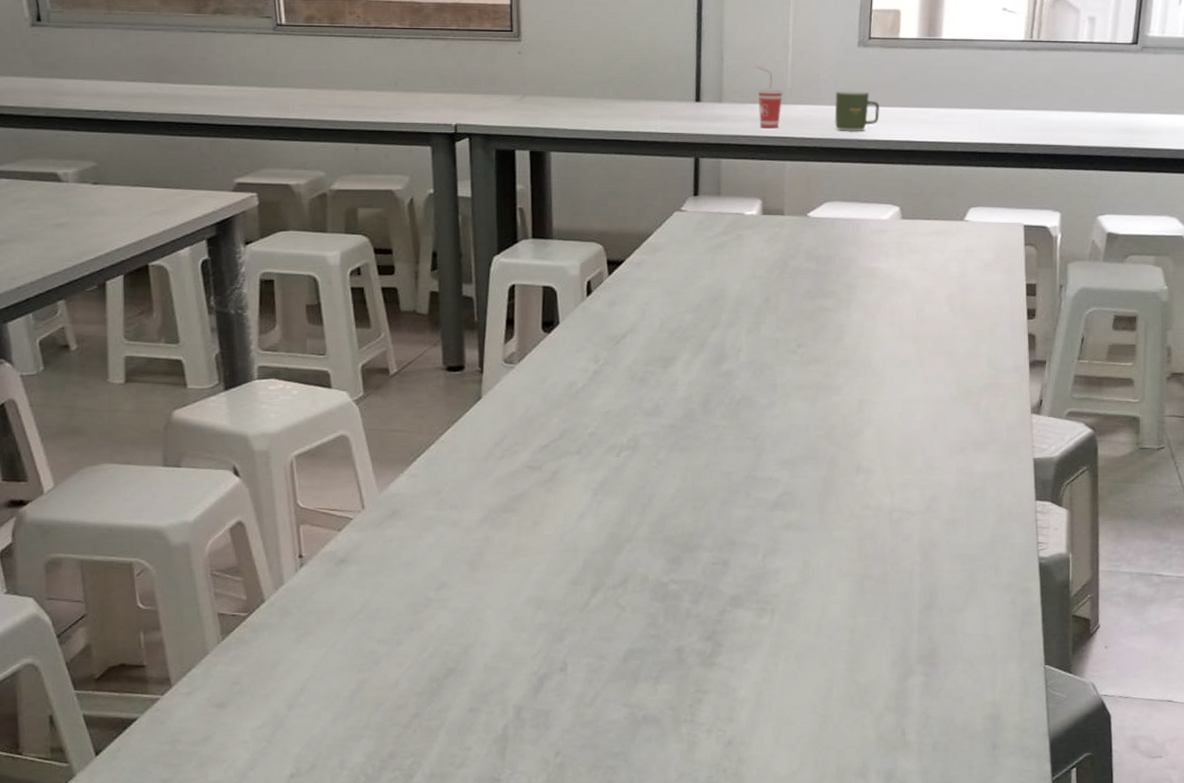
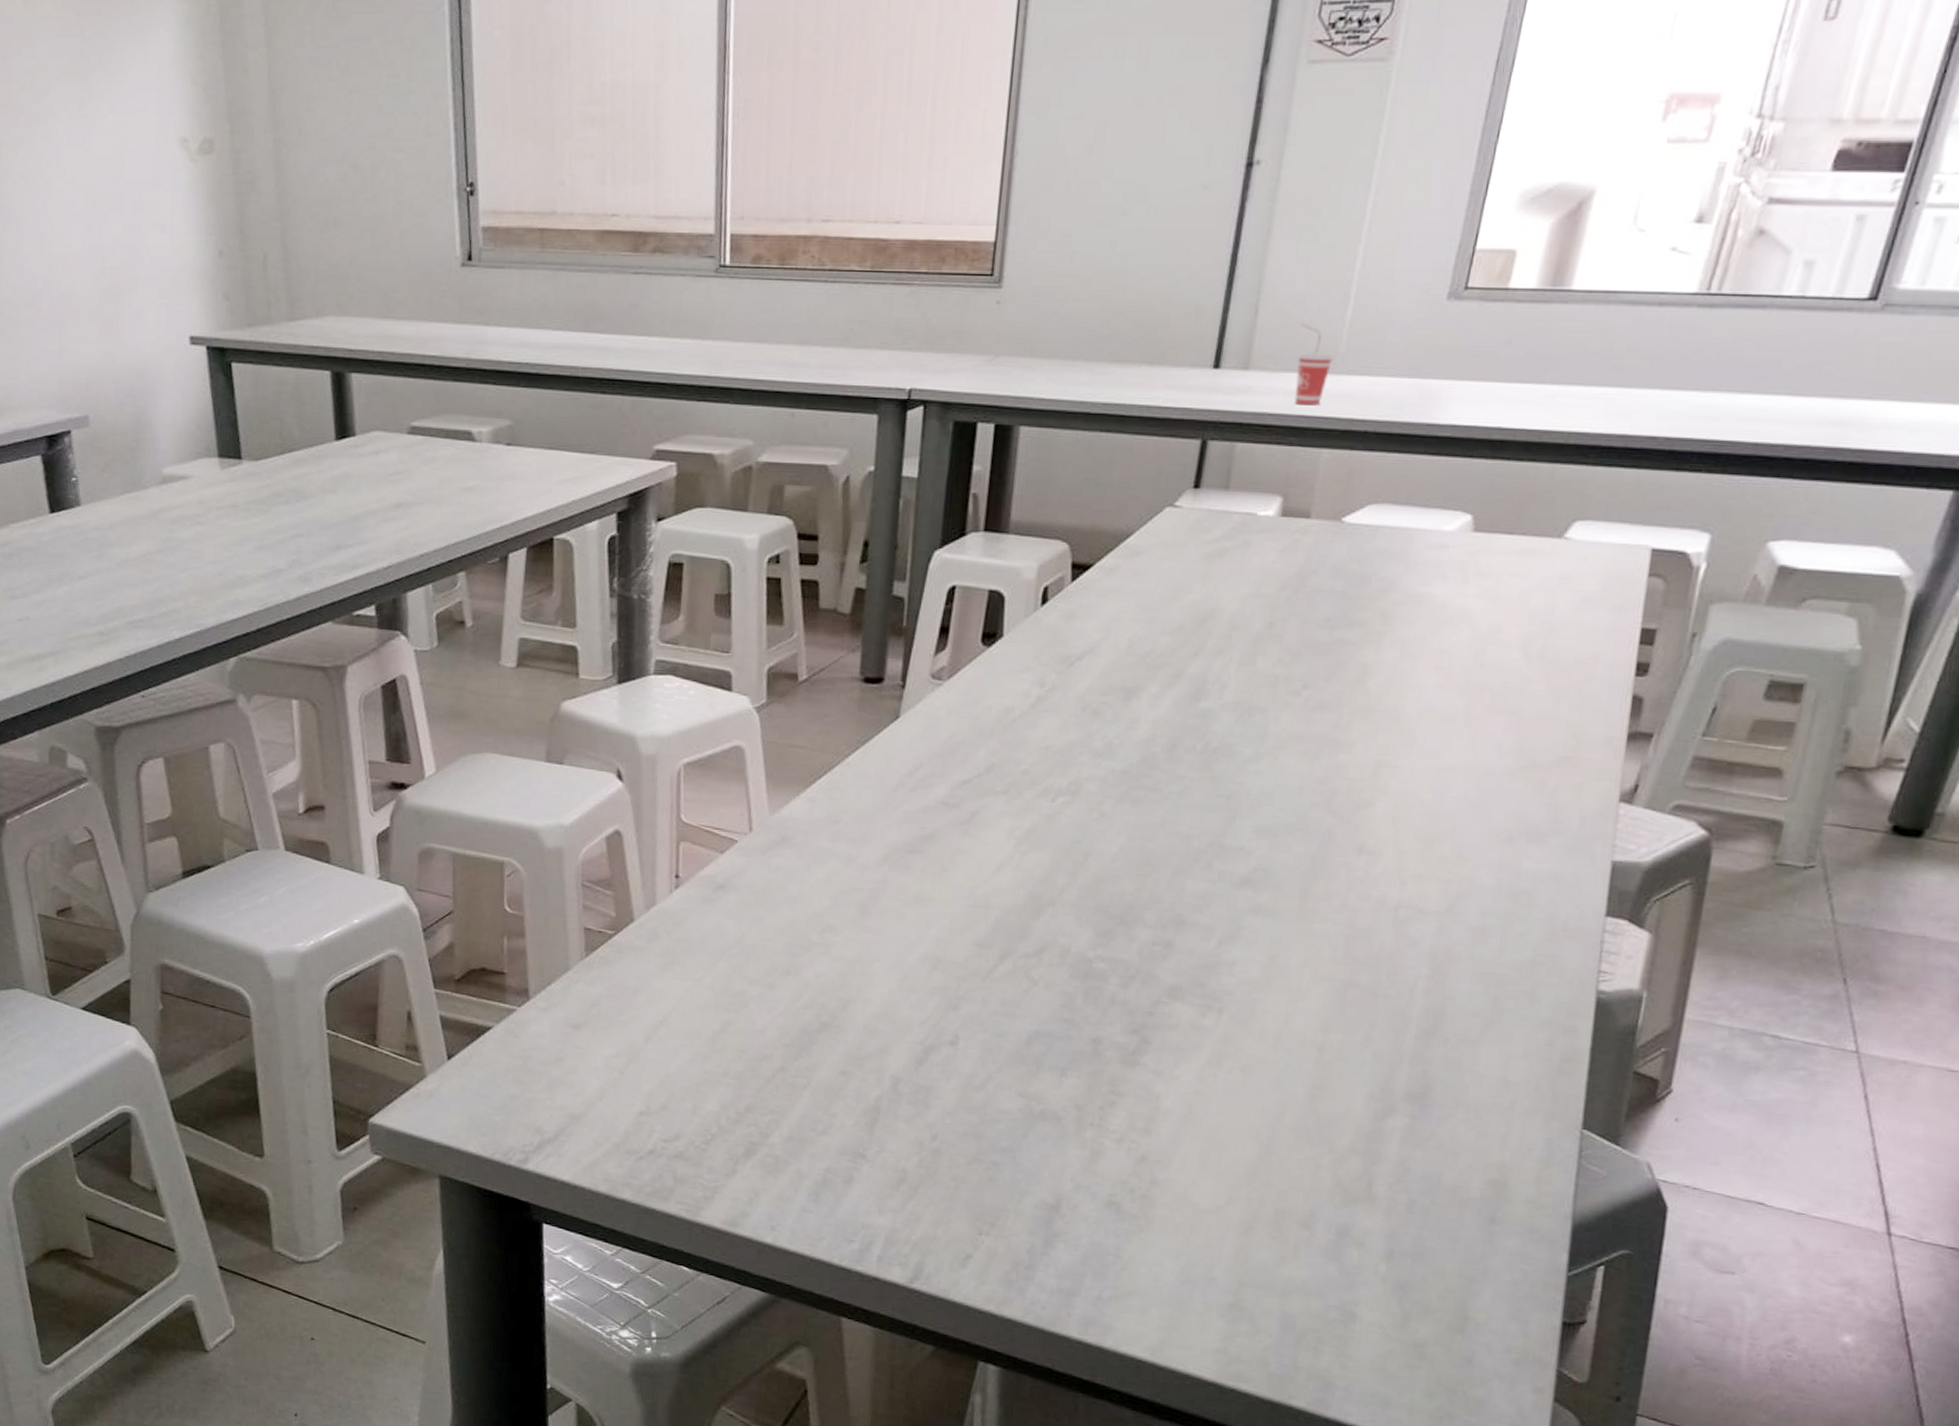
mug: present [834,91,880,132] -> none [1398,359,1466,414]

